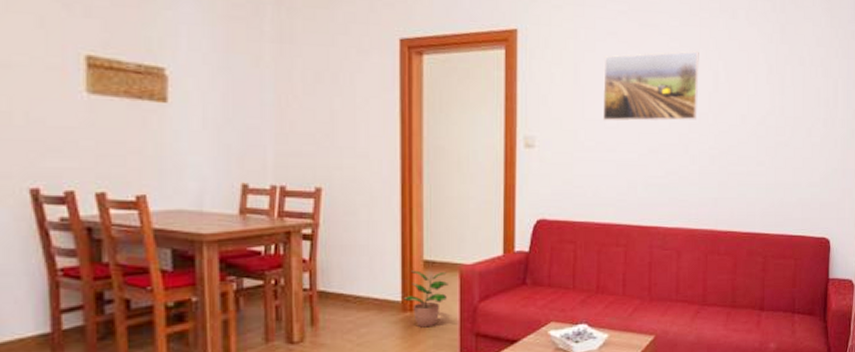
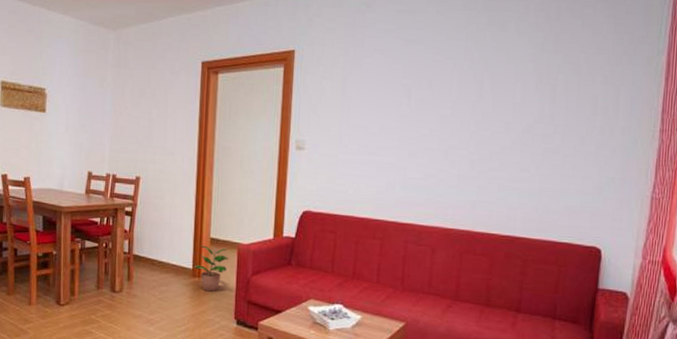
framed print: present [602,51,699,121] -> none [367,63,464,128]

